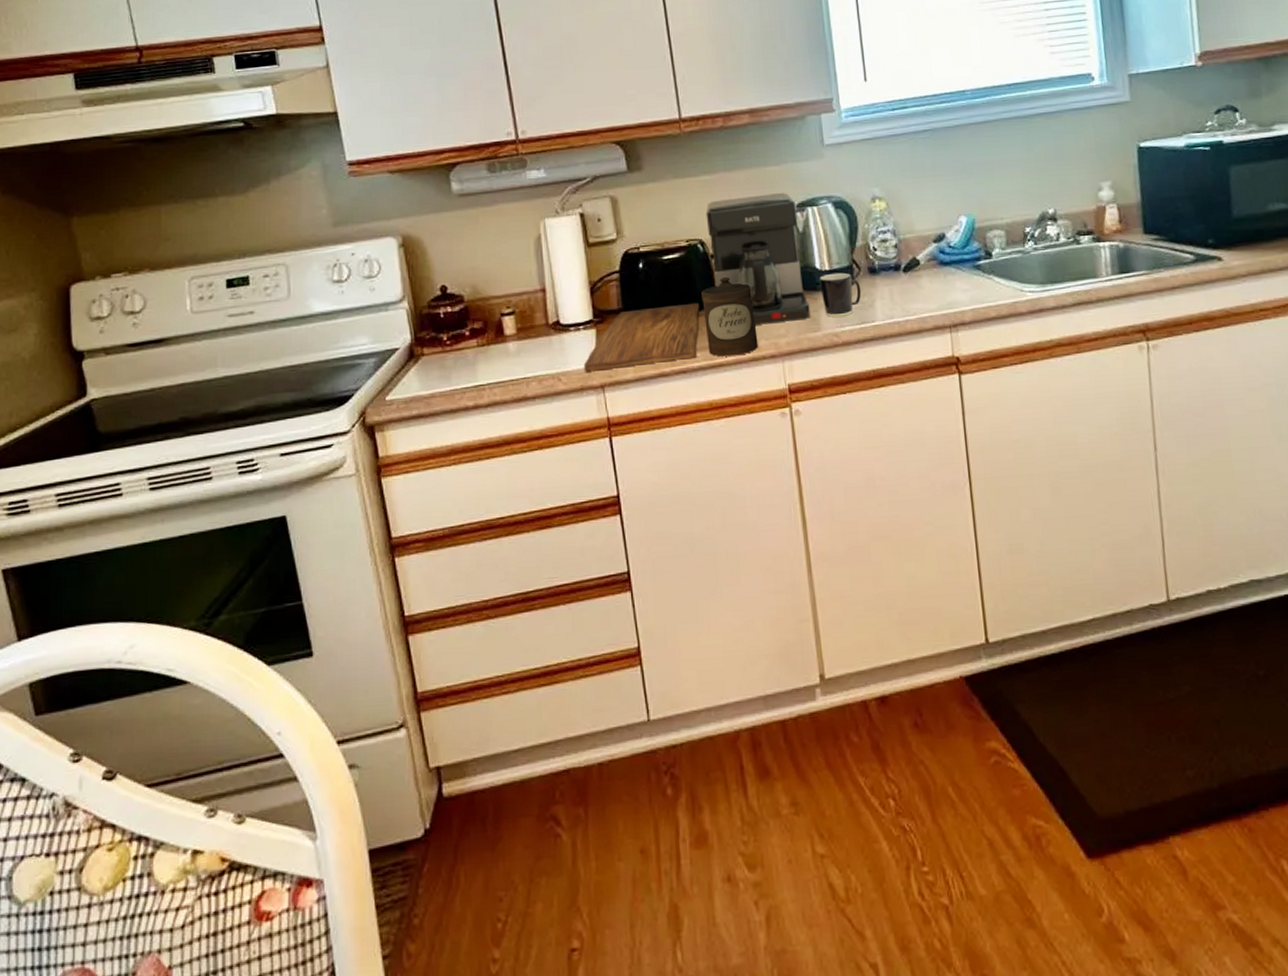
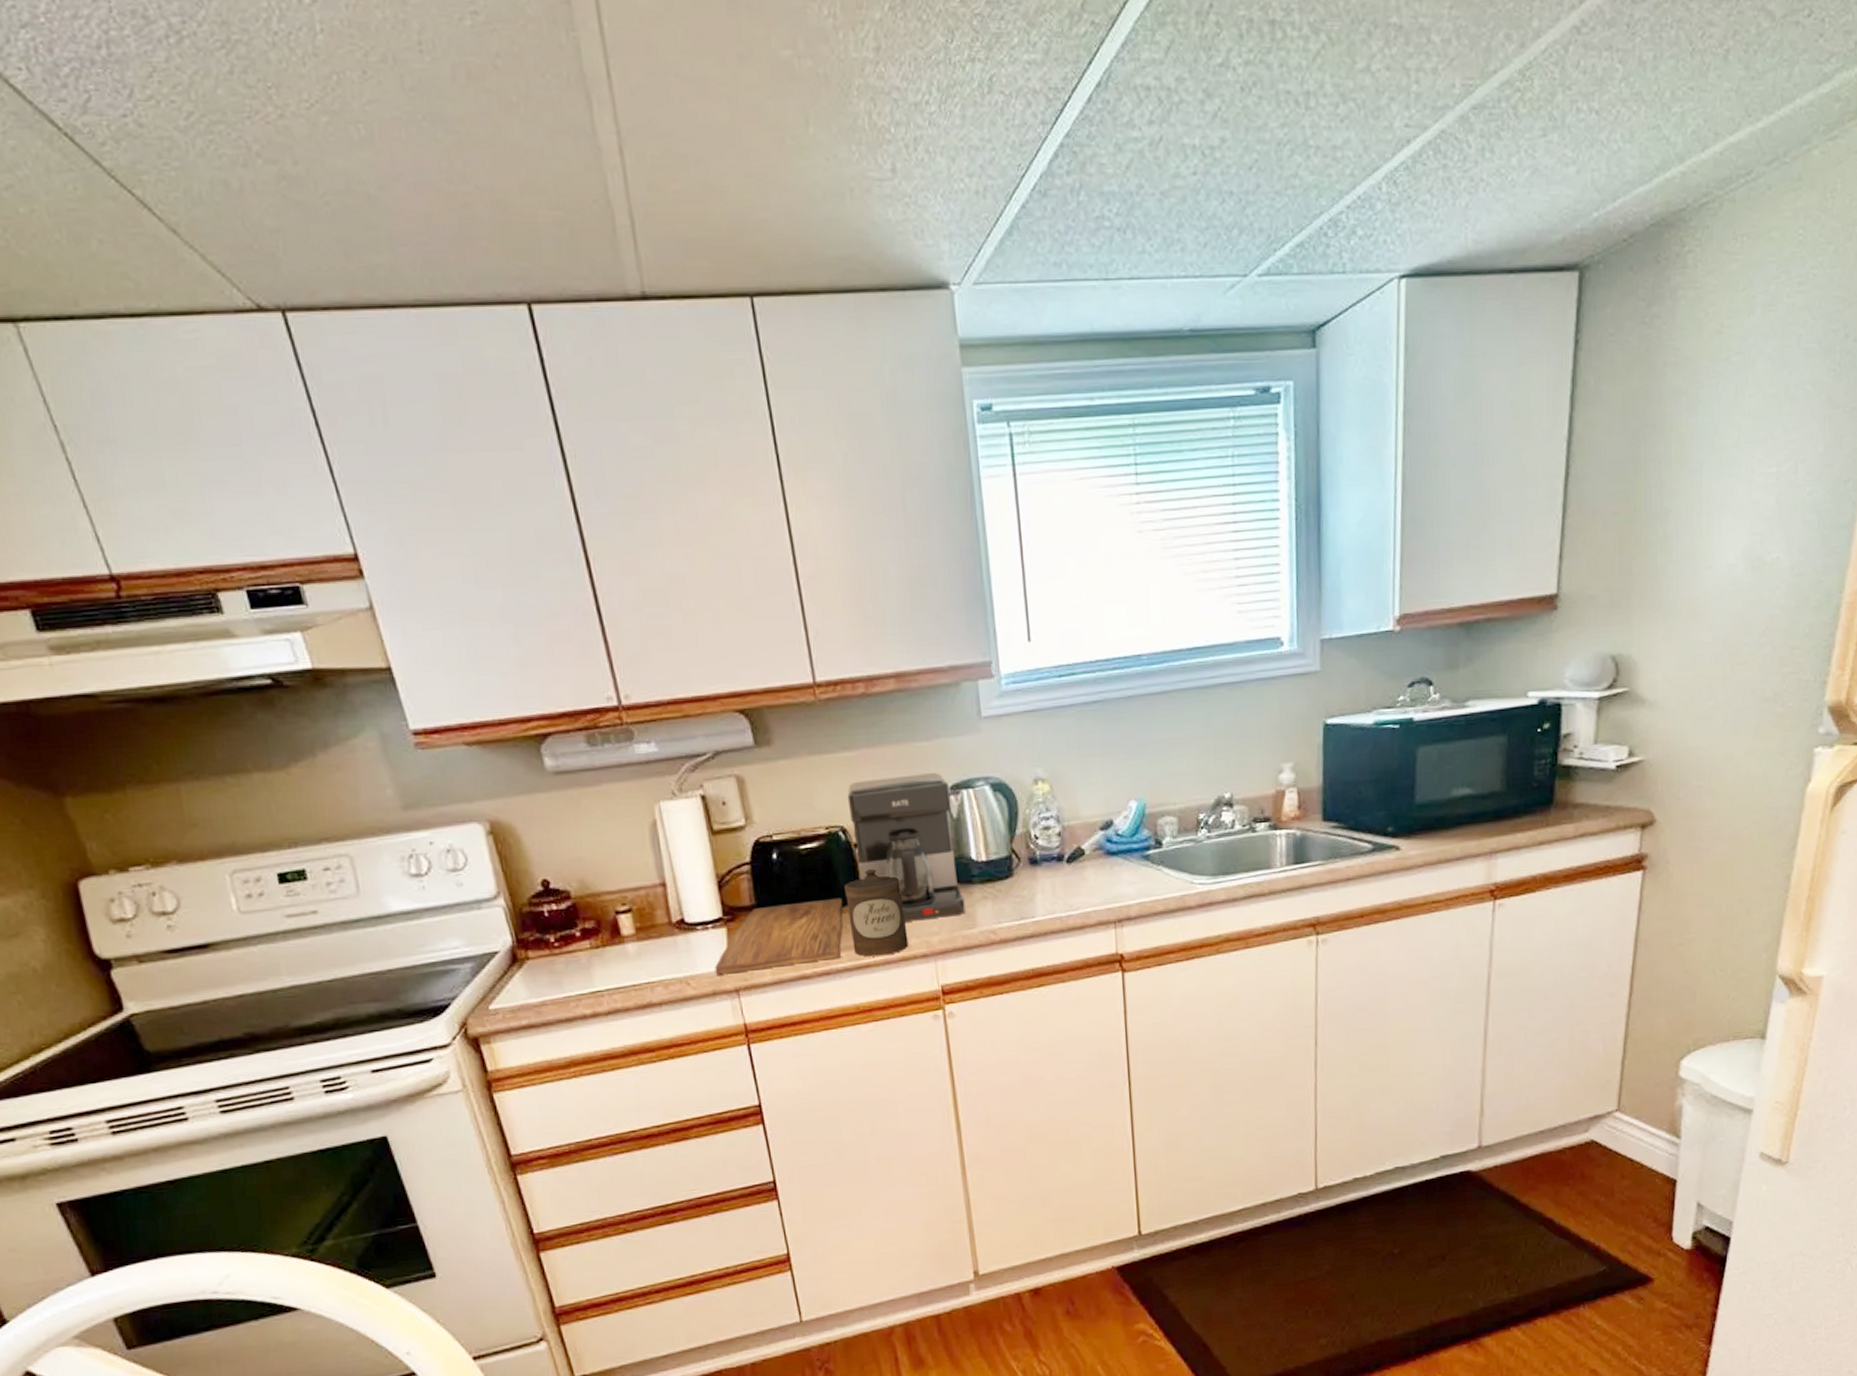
mug: present [819,272,862,318] -> none [975,863,1021,914]

